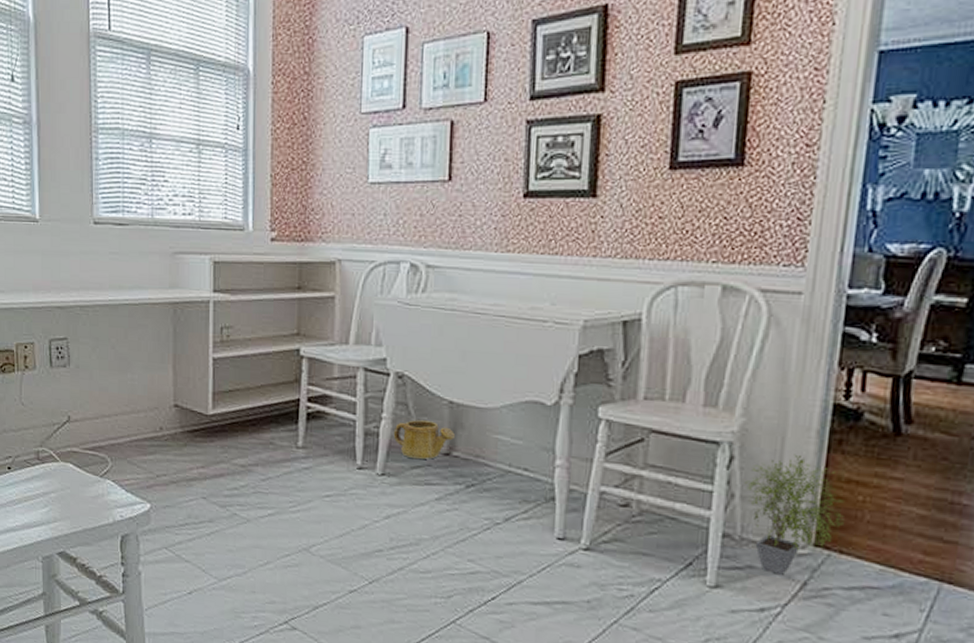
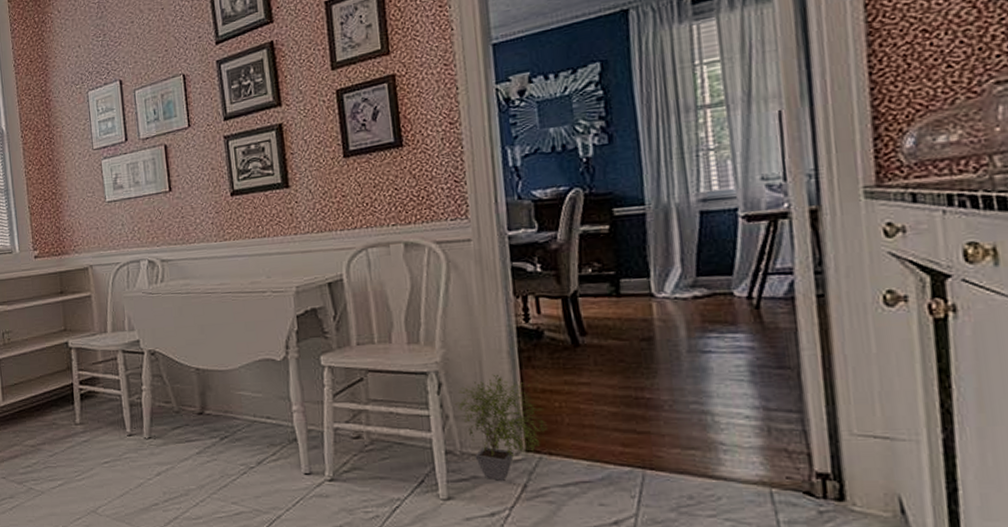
watering can: present [393,420,455,460] -> none [153,387,205,422]

